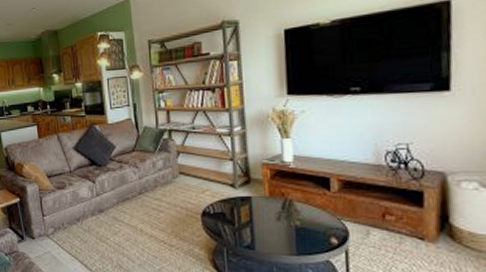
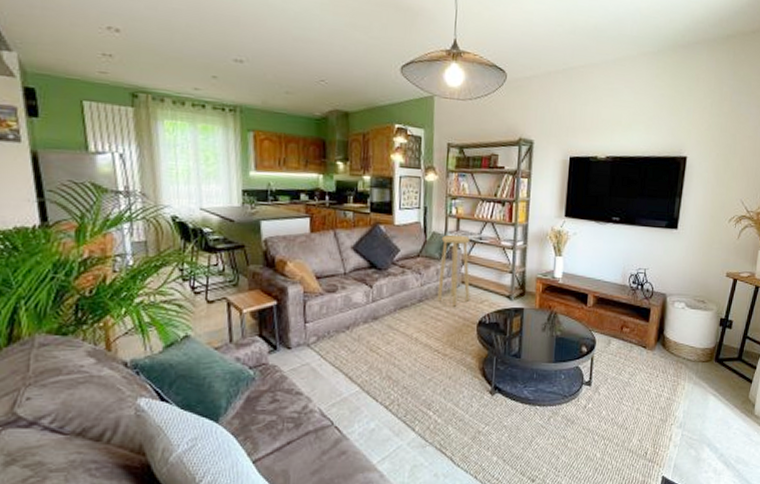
stool: none [153,126,190,198] -> present [437,234,470,307]

